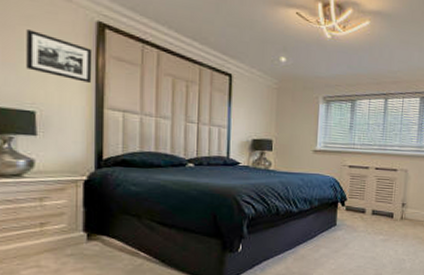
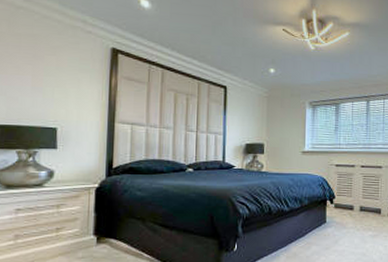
picture frame: present [26,28,92,83] -> none [51,57,107,101]

